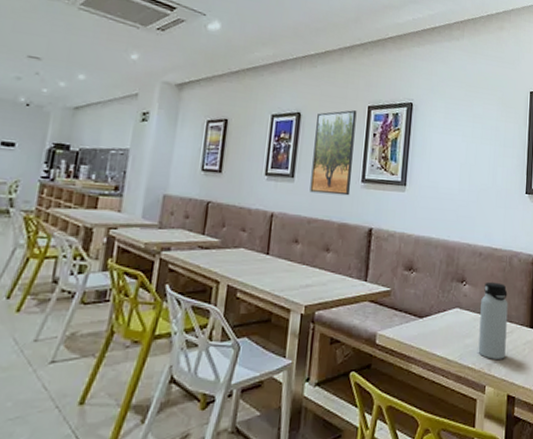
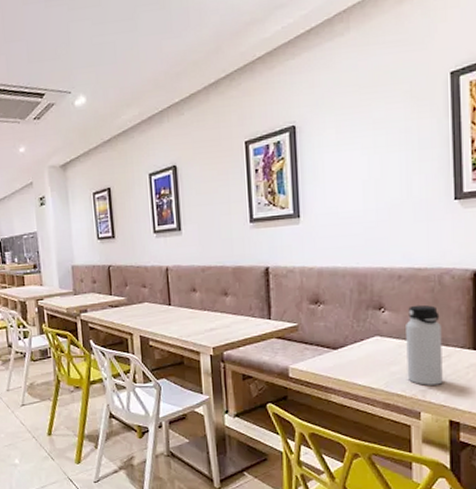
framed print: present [309,110,357,196] -> none [193,150,240,242]

